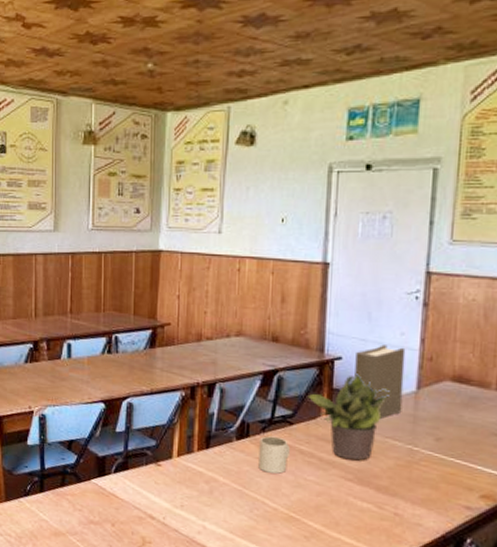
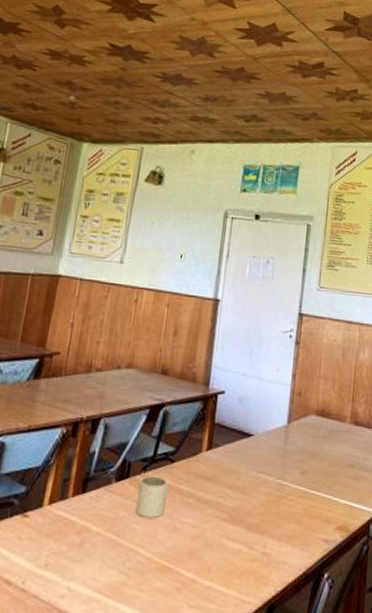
potted plant: present [307,373,392,460] -> none [190,408,266,497]
book: present [355,344,406,418] -> none [235,379,280,453]

